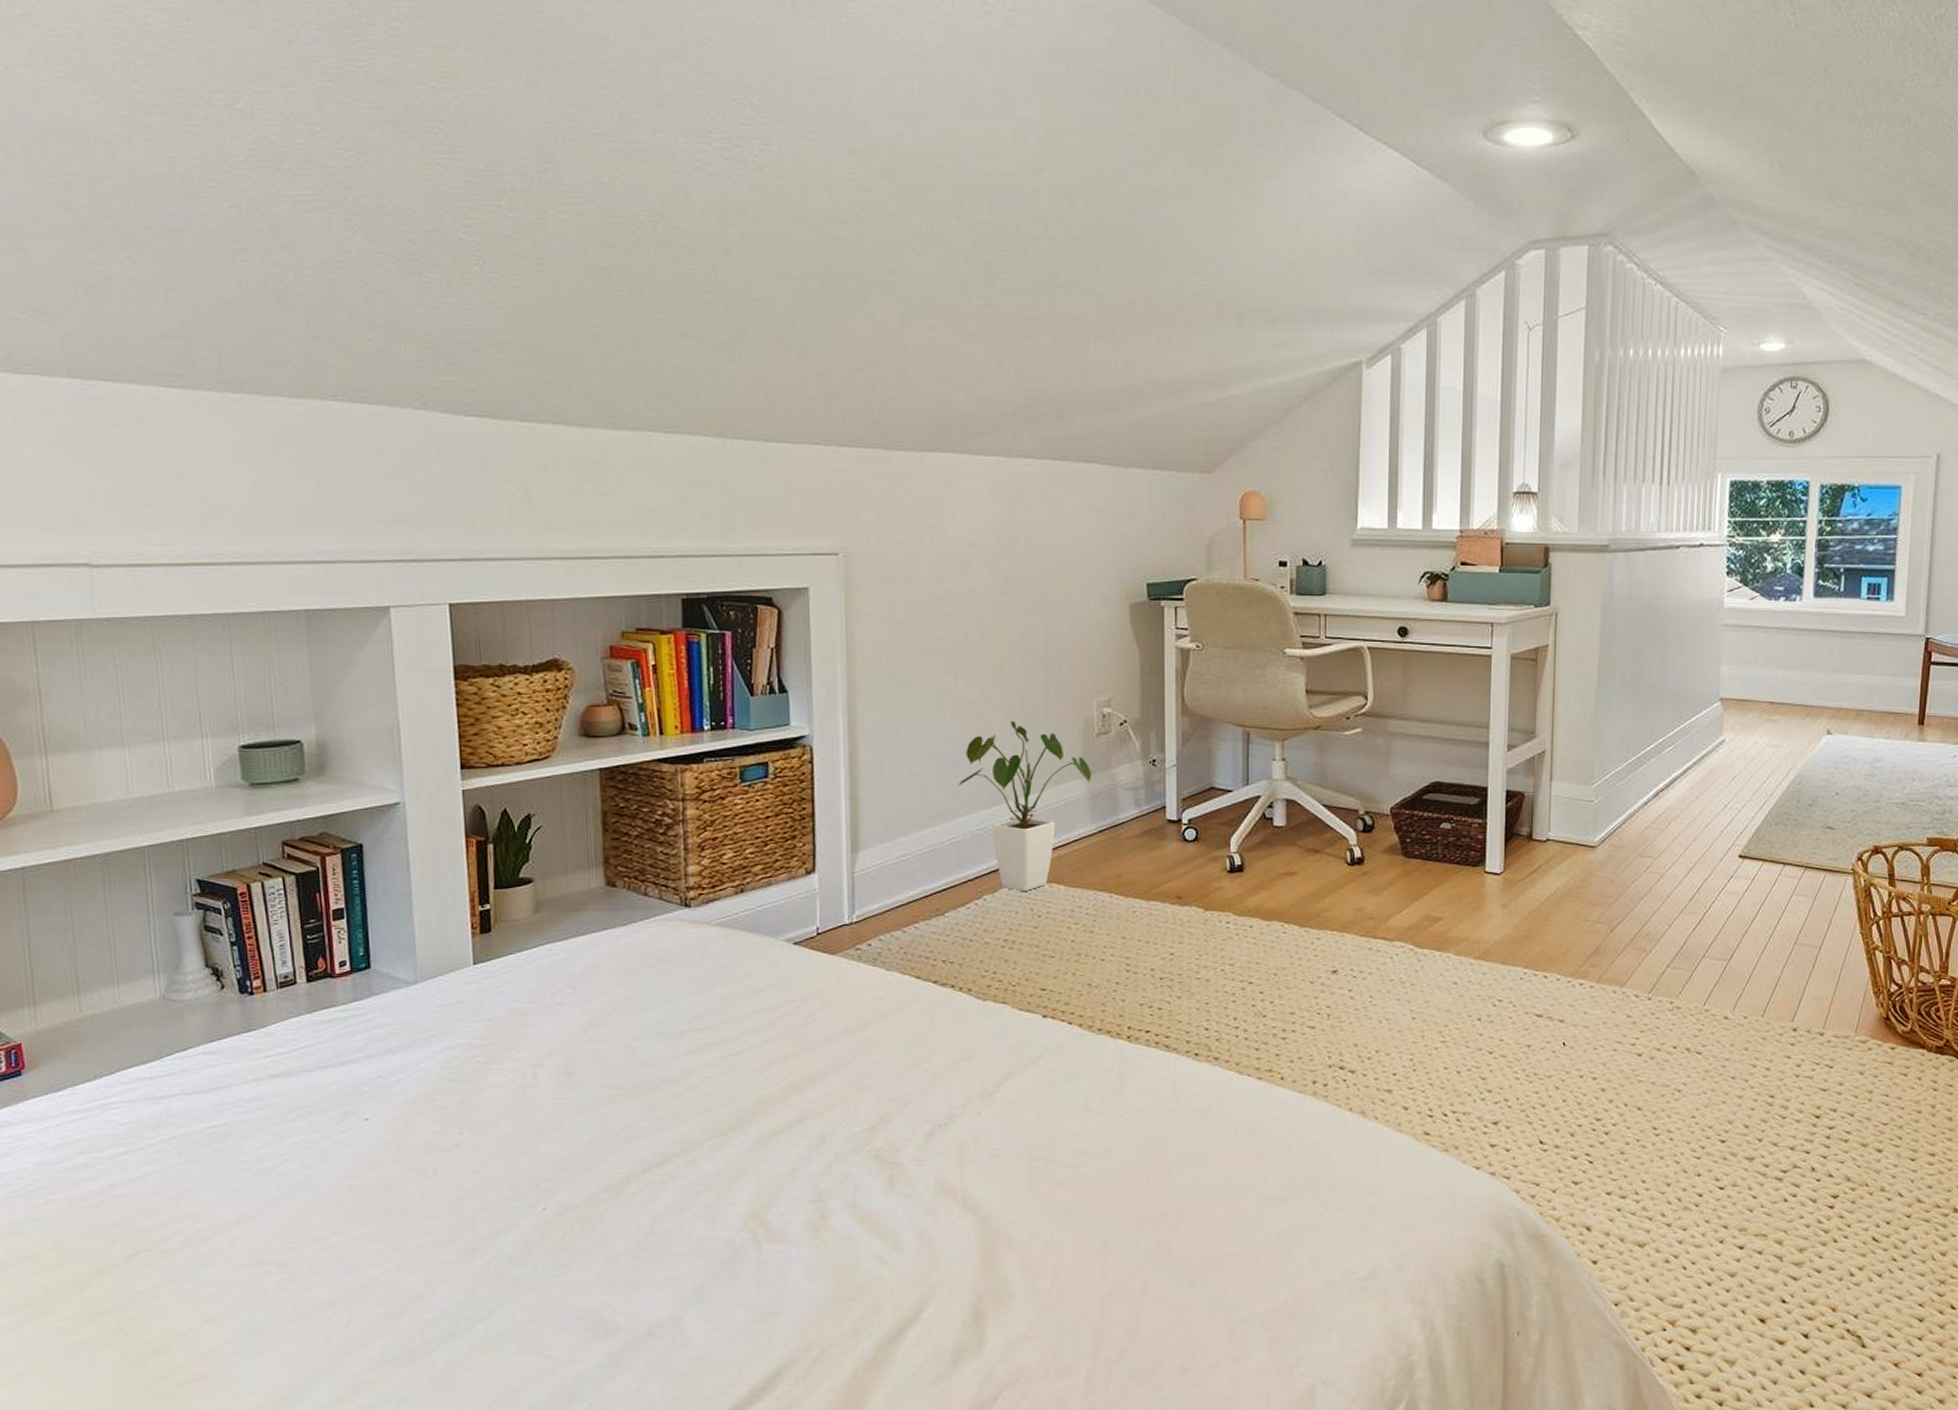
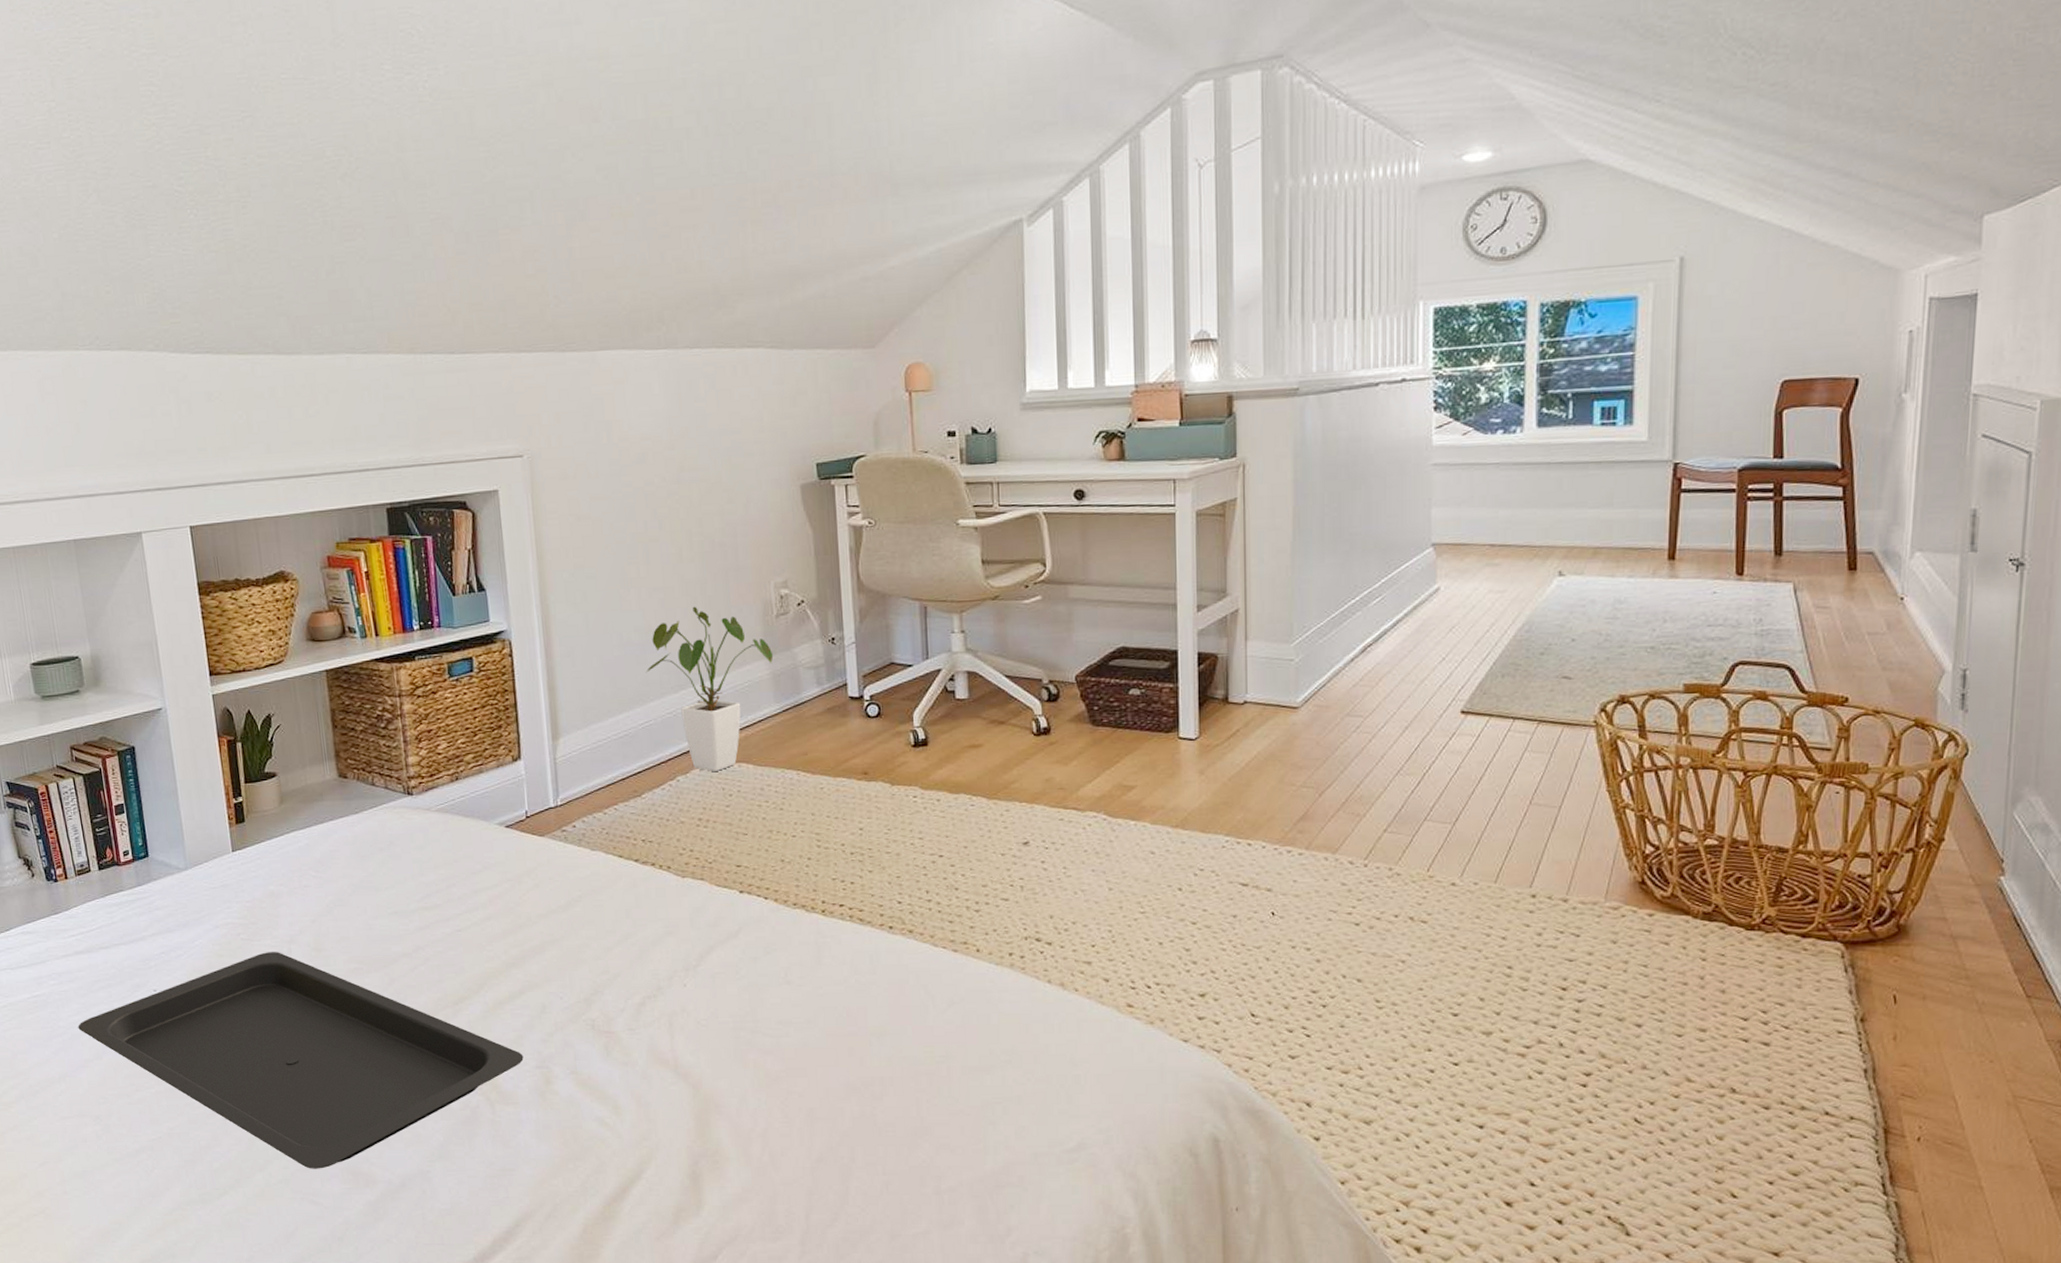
serving tray: none [266,1076,798,1318] -> present [78,952,524,1169]

